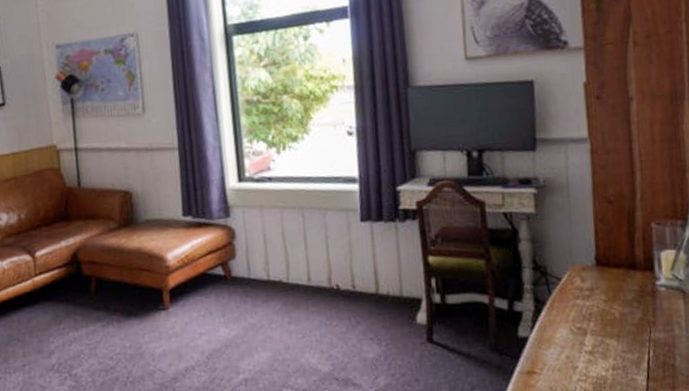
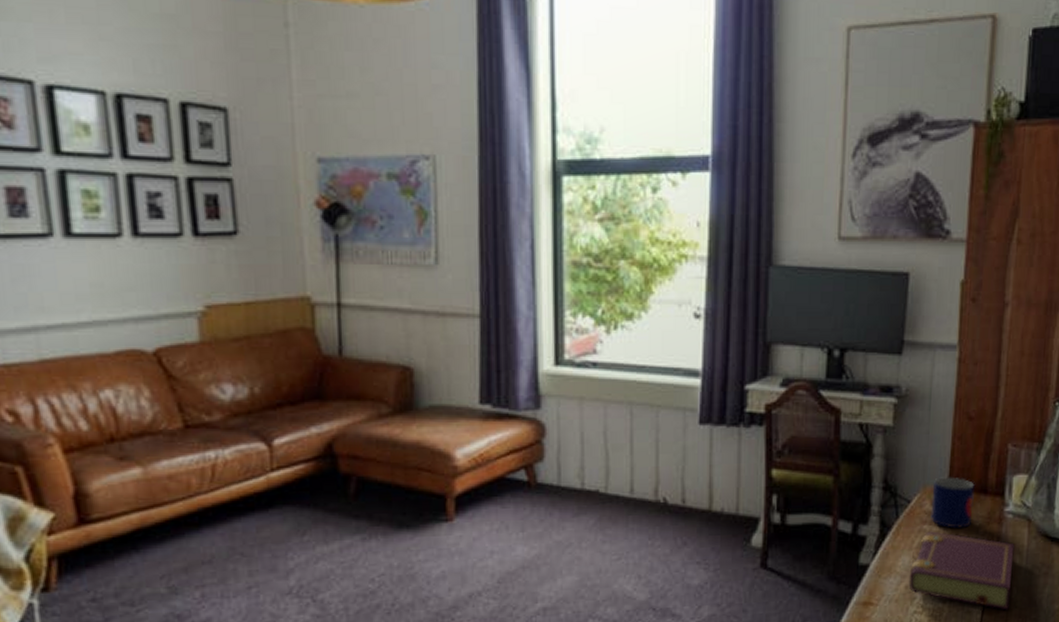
book: none [568,305,675,378] -> present [908,531,1015,610]
mug: none [581,255,625,302] -> present [931,477,975,529]

